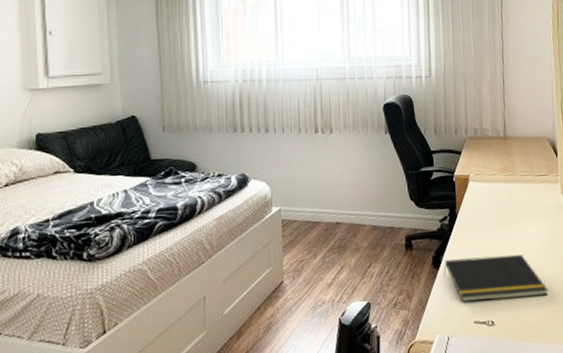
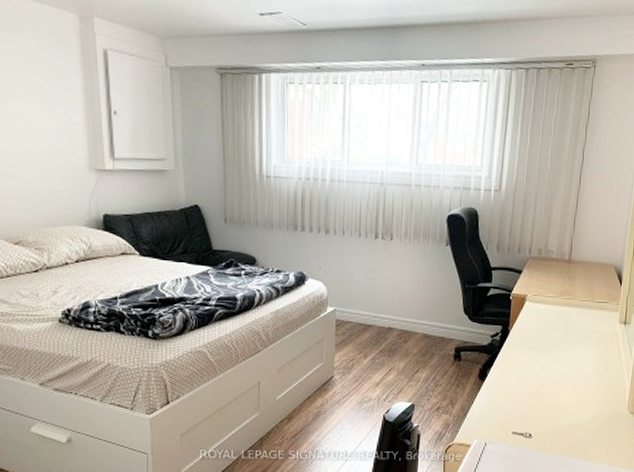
notepad: present [443,254,548,303] -> none [488,373,590,417]

